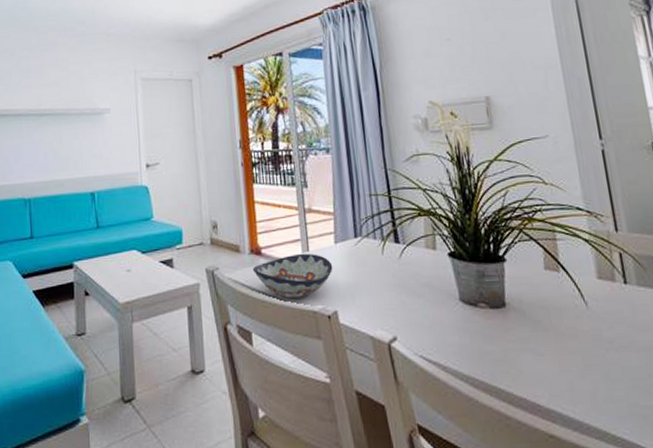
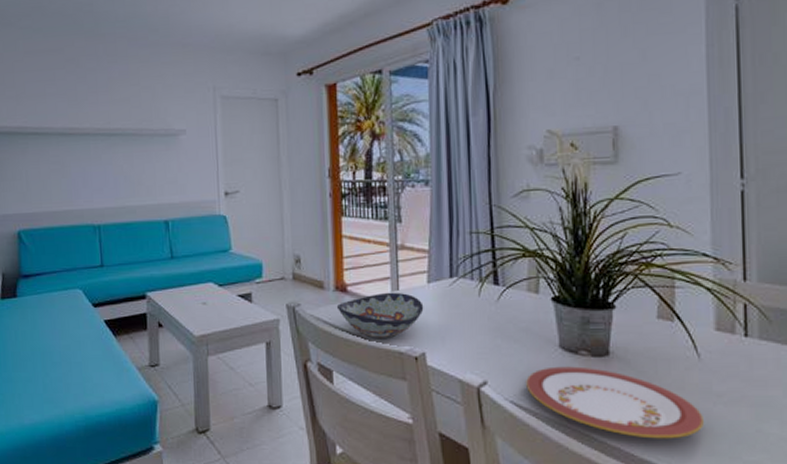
plate: none [432,318,600,388] -> present [526,366,704,439]

